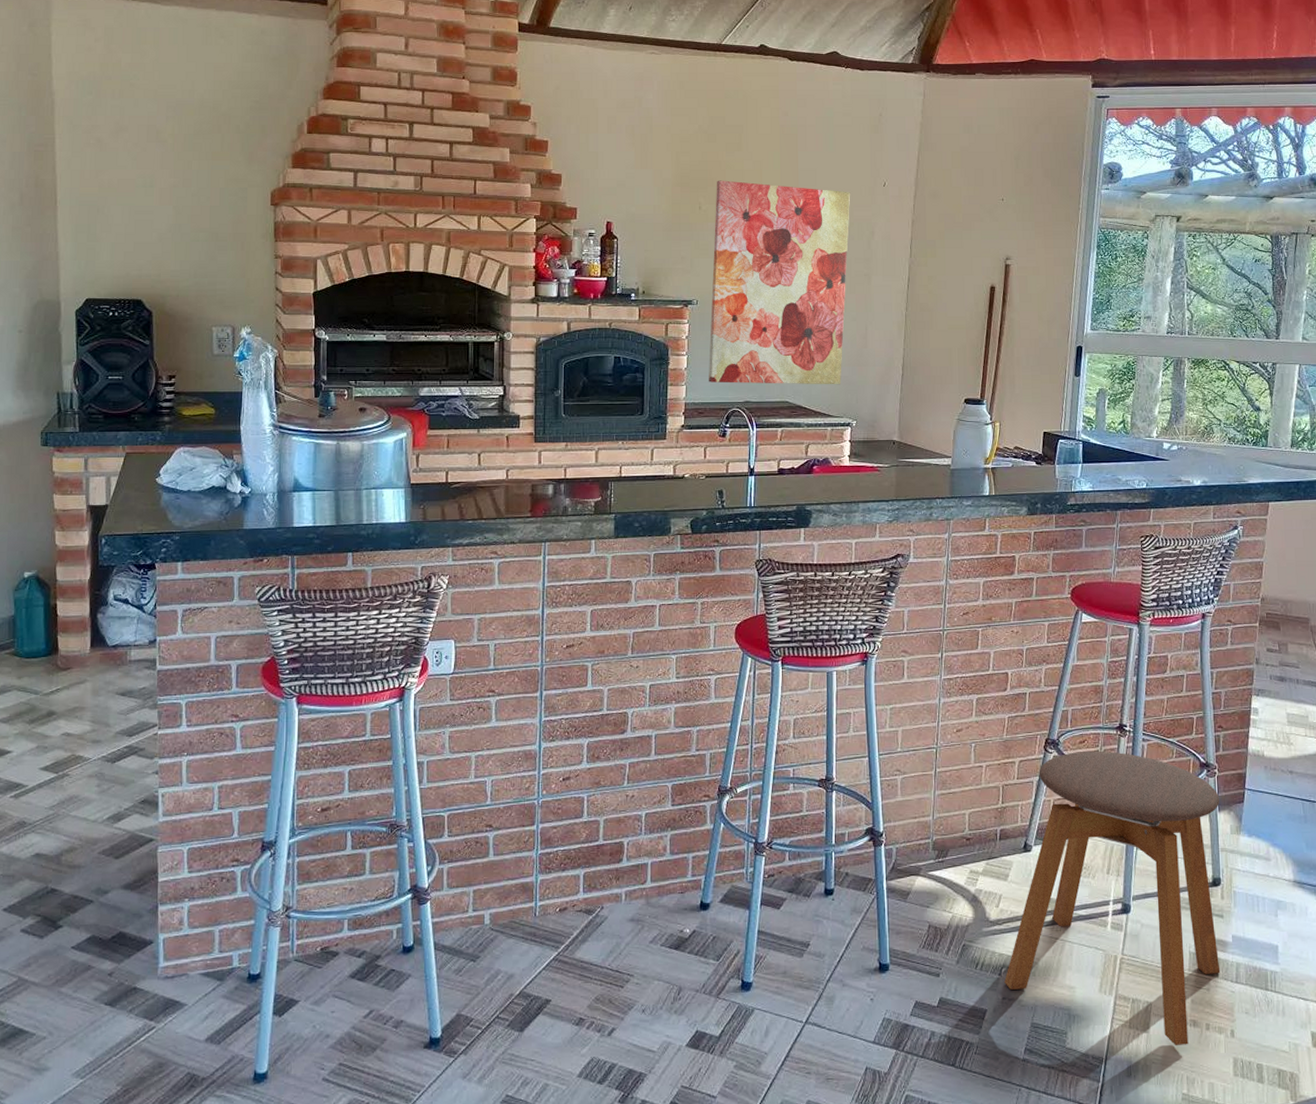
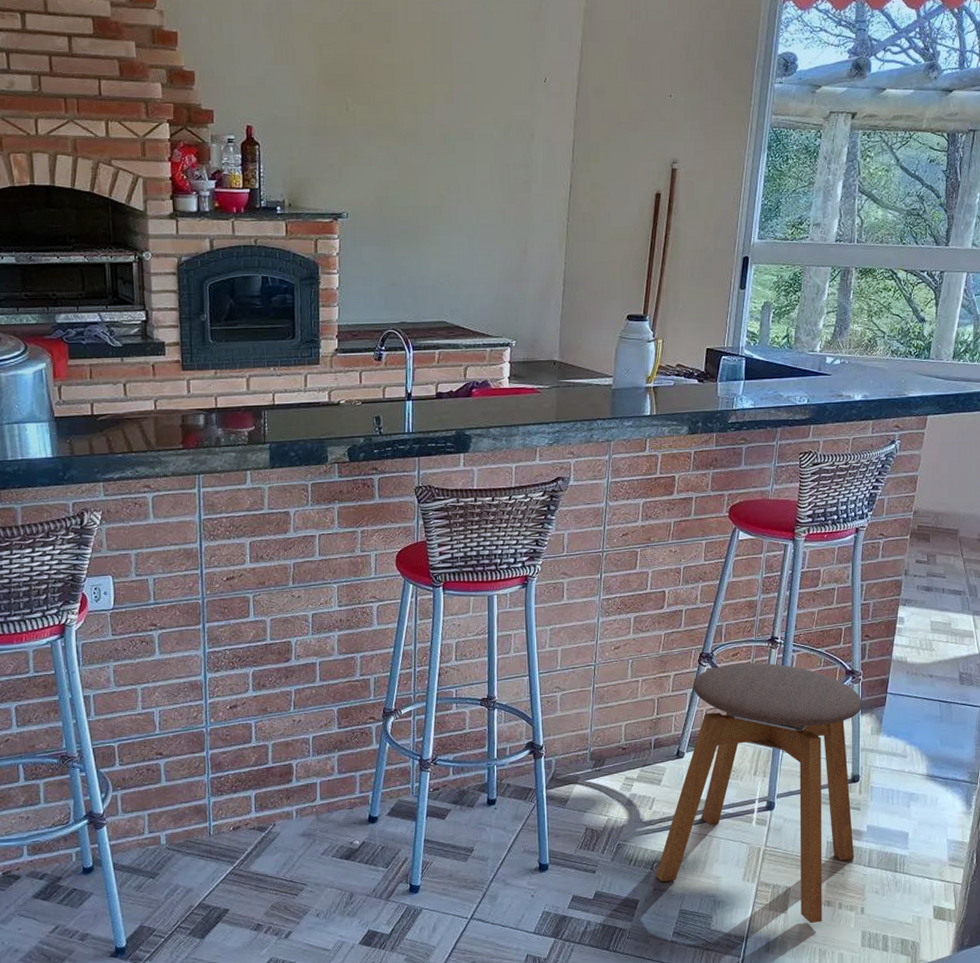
wall art: present [709,180,851,385] -> none [361,77,509,303]

